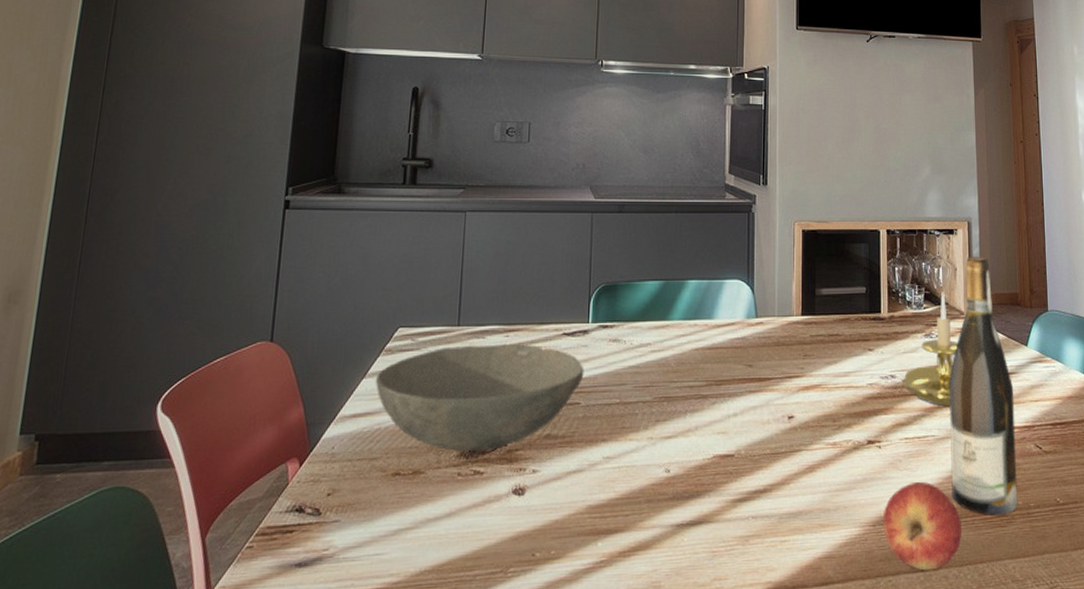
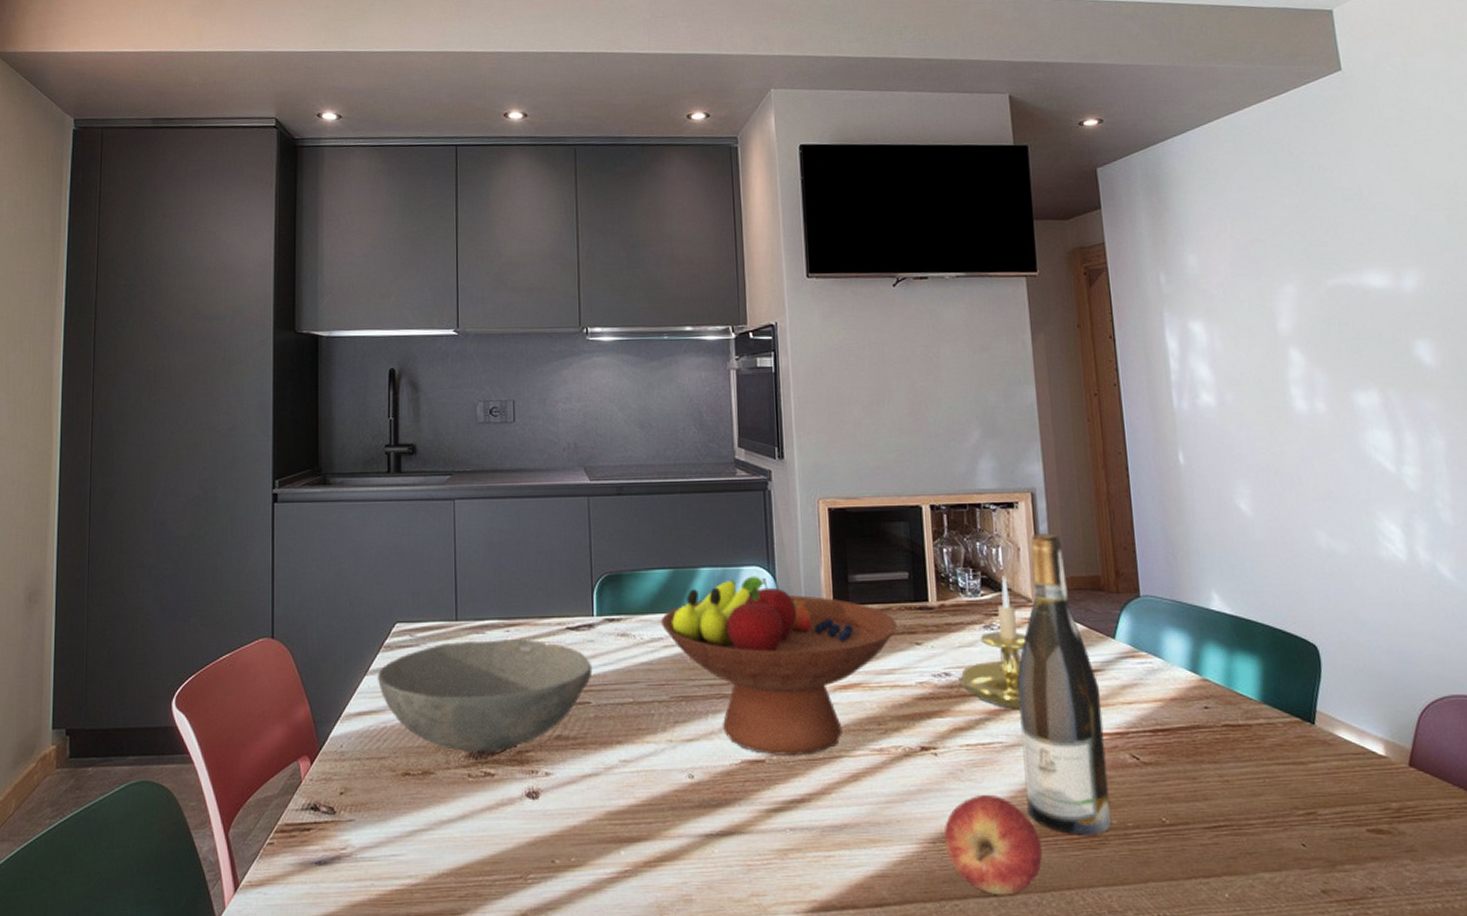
fruit bowl: none [649,288,854,450] -> present [660,576,897,755]

